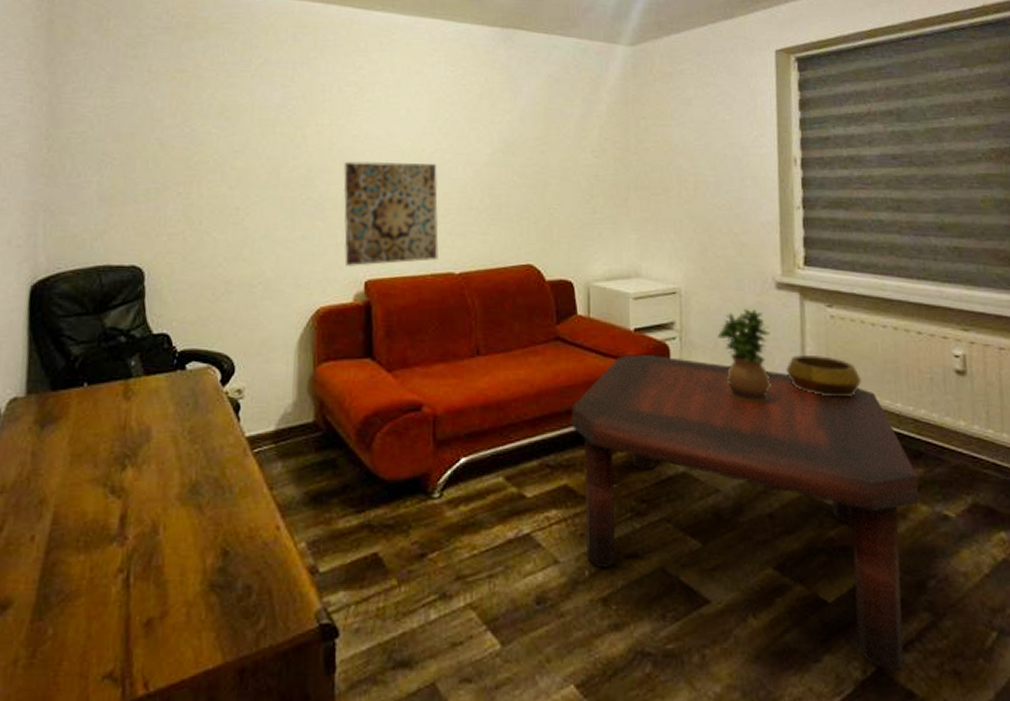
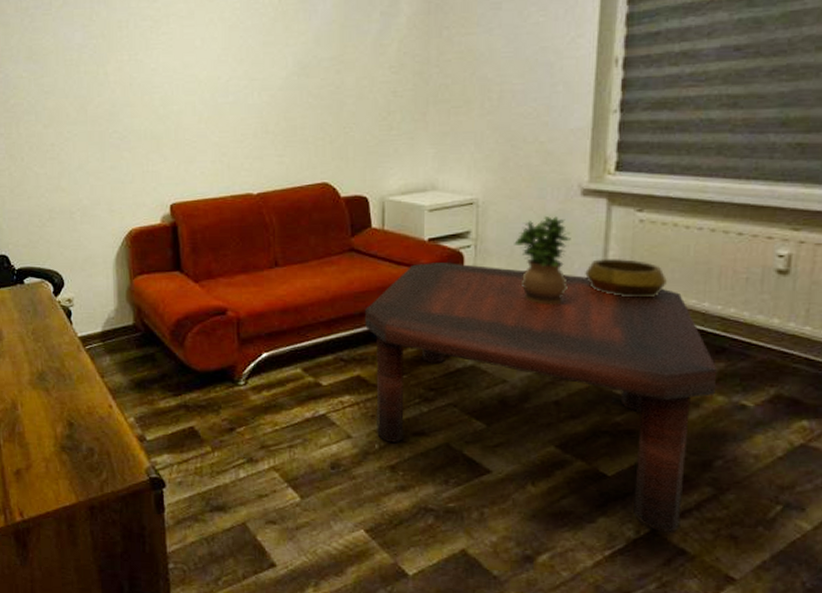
wall art: present [343,161,439,268] -> none [145,91,237,193]

